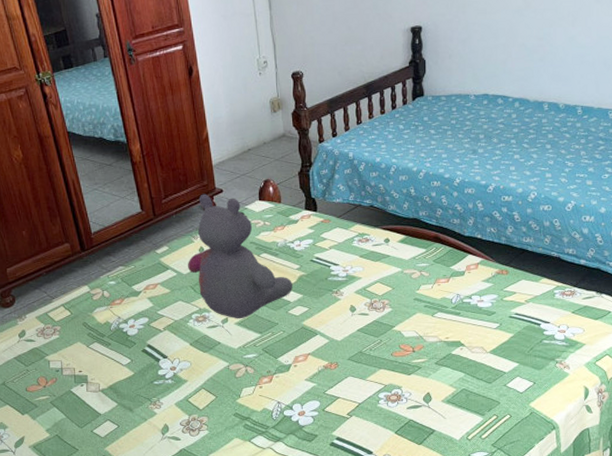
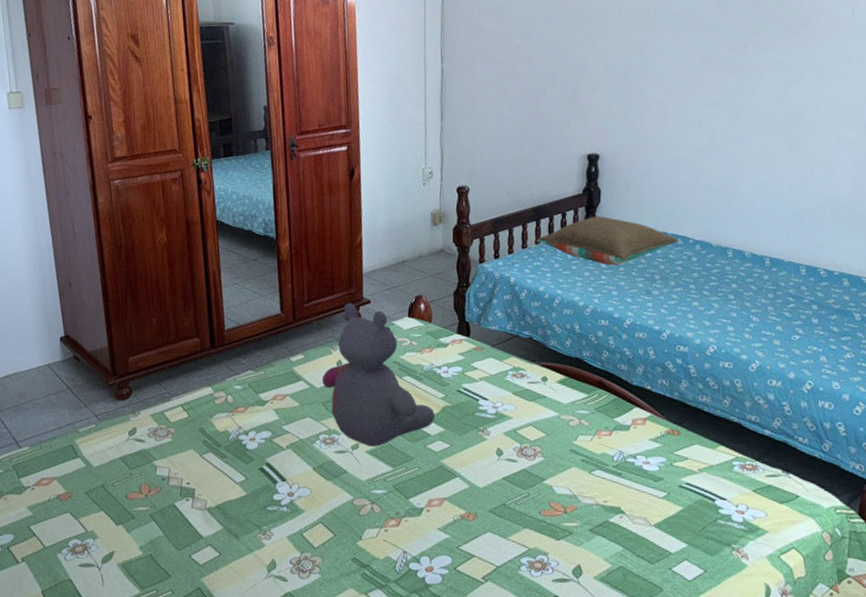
pillow: none [371,86,500,131] -> present [537,216,679,266]

